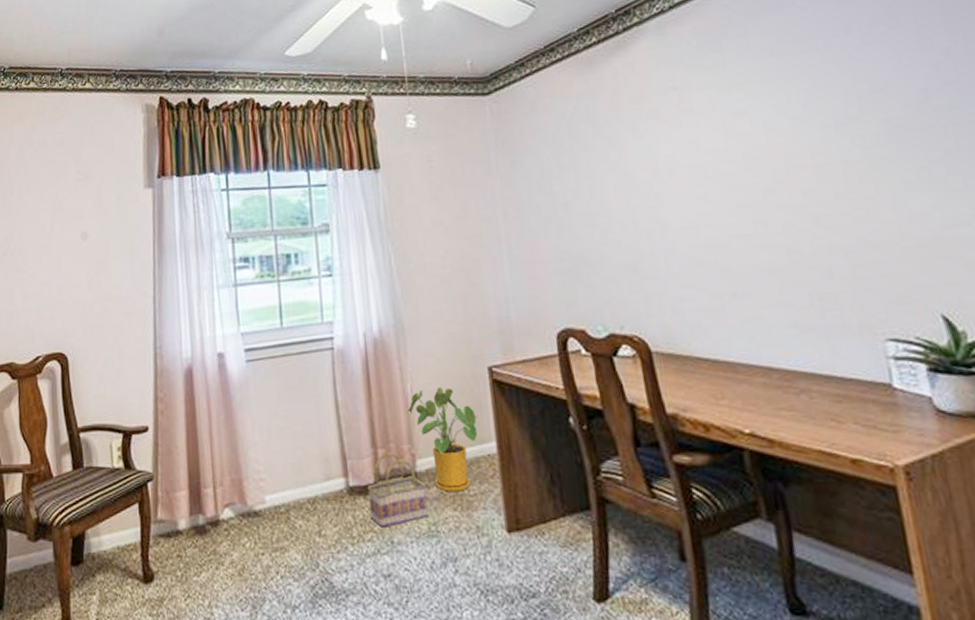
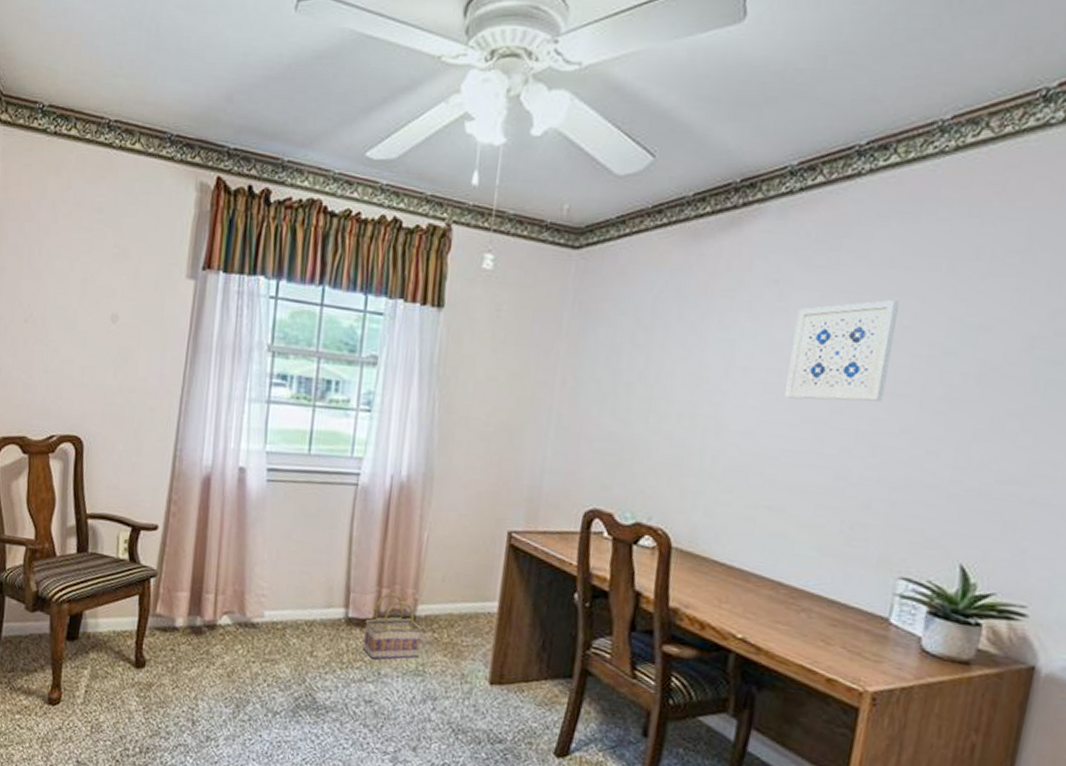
house plant: present [407,386,478,492] -> none [419,541,487,641]
wall art: none [701,83,808,188] -> present [784,300,899,402]

